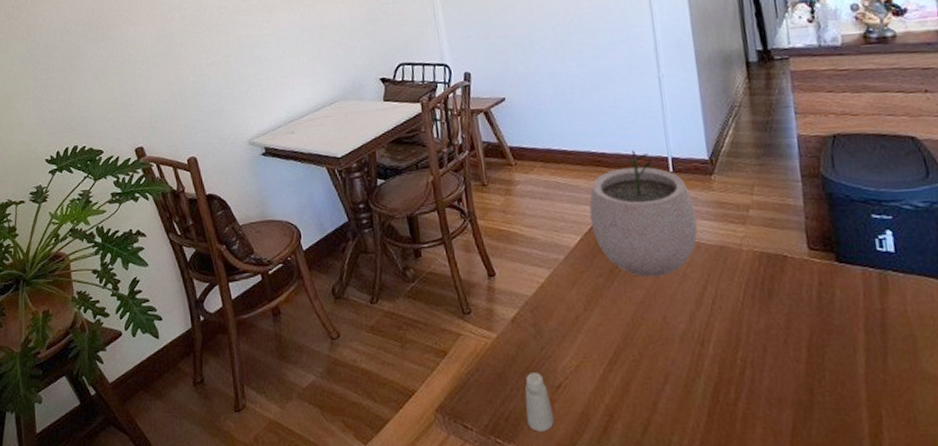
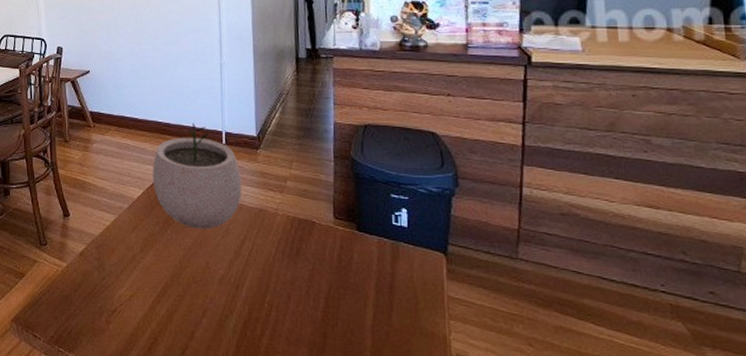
saltshaker: present [524,373,554,432] -> none [85,298,108,346]

